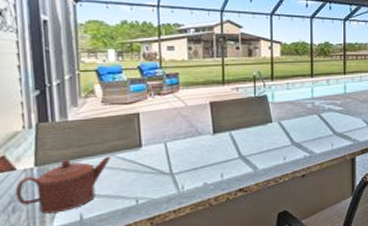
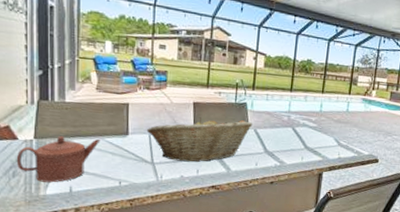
fruit basket: none [161,114,276,168] -> present [146,117,253,163]

